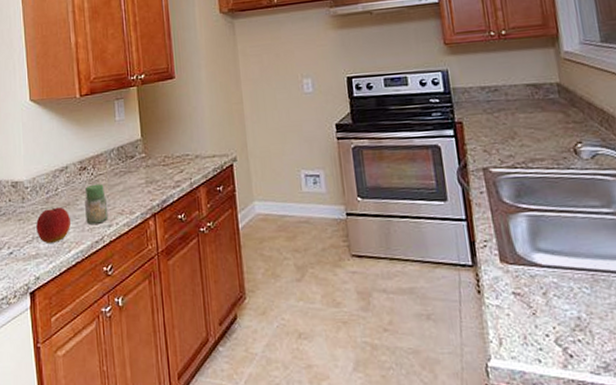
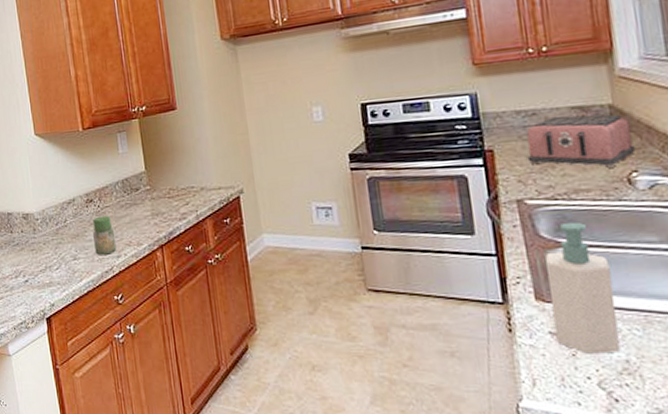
apple: present [36,206,71,243] -> none [48,237,81,272]
toaster: none [490,92,580,141] -> present [527,114,636,169]
soap bottle: none [508,188,573,313] -> present [545,222,621,354]

